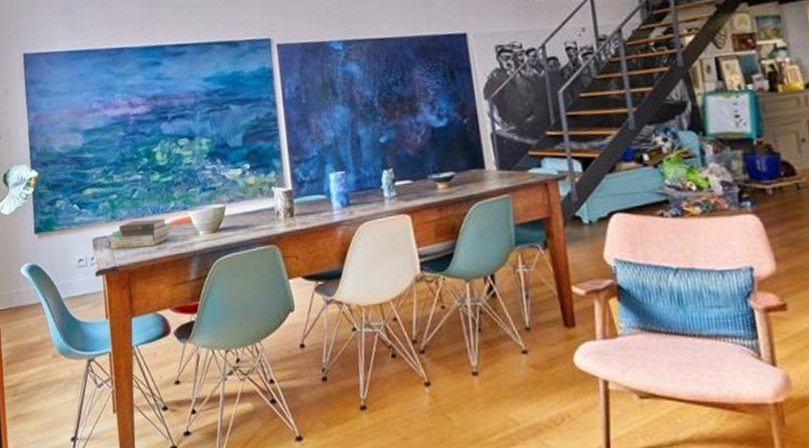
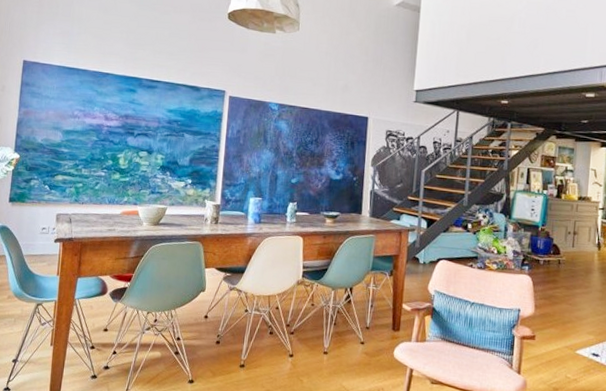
books: present [110,218,172,249] -> none [70,205,122,228]

